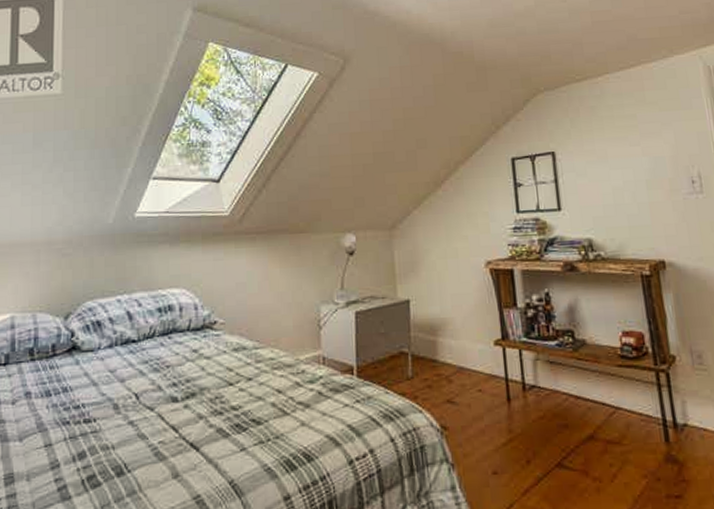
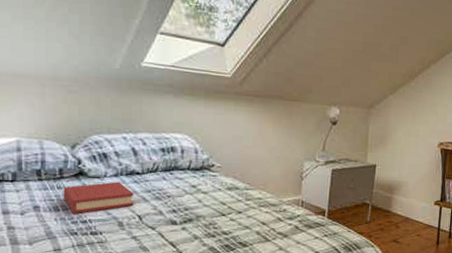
hardback book: none [56,354,130,399] -> present [63,181,134,214]

